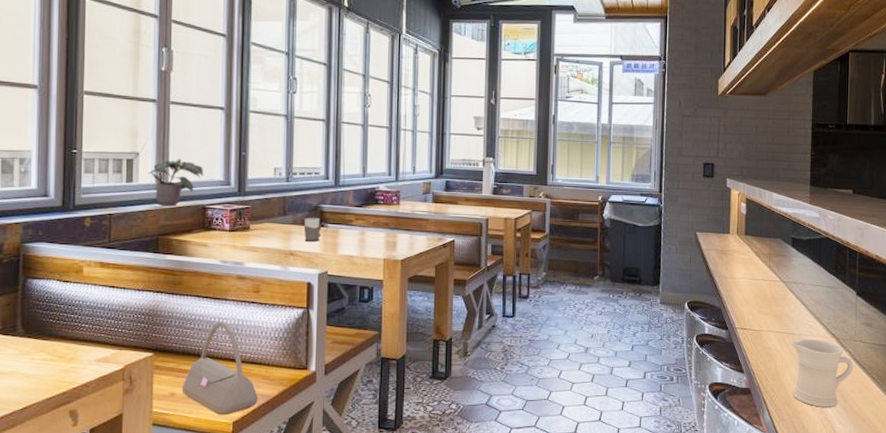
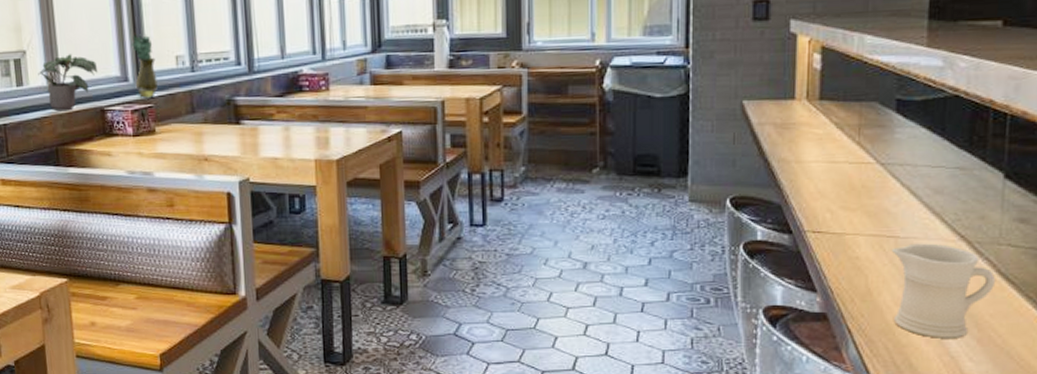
handbag: present [183,321,258,416] -> none [102,241,184,347]
vase: none [236,145,256,200] -> present [131,31,158,98]
mug: present [303,218,329,242] -> none [216,114,246,143]

